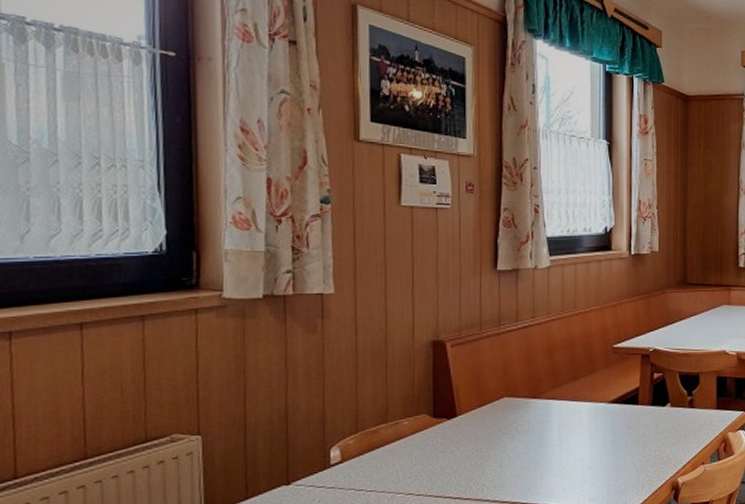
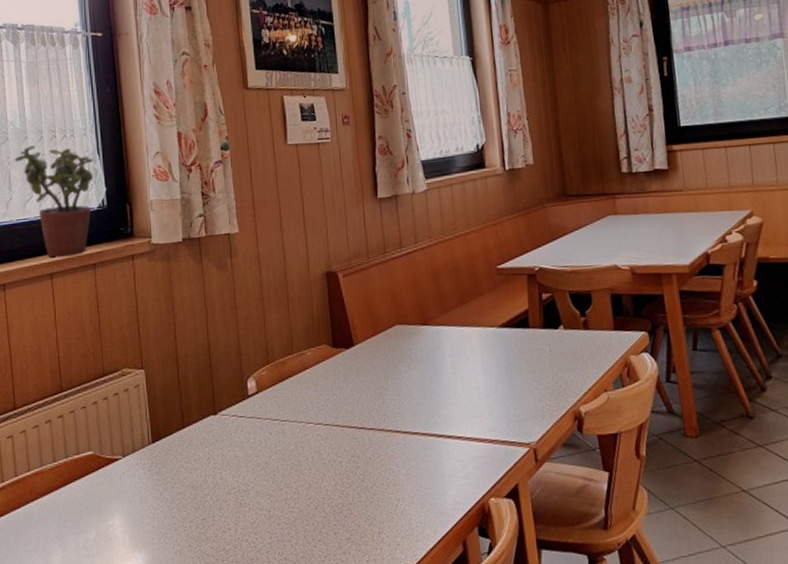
potted plant: none [36,171,152,305] -> present [14,145,94,258]

